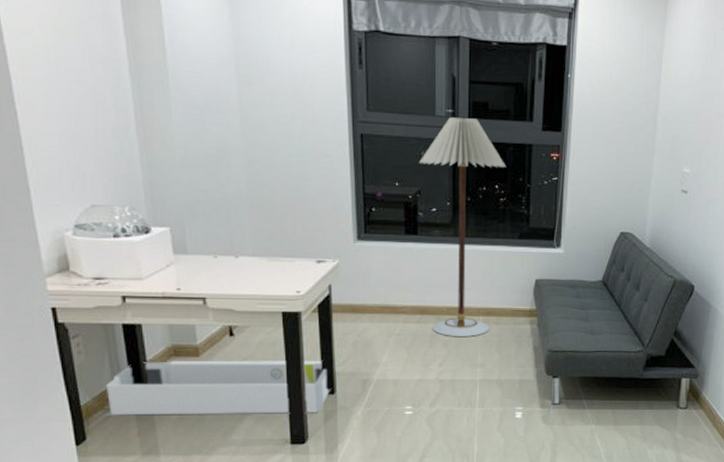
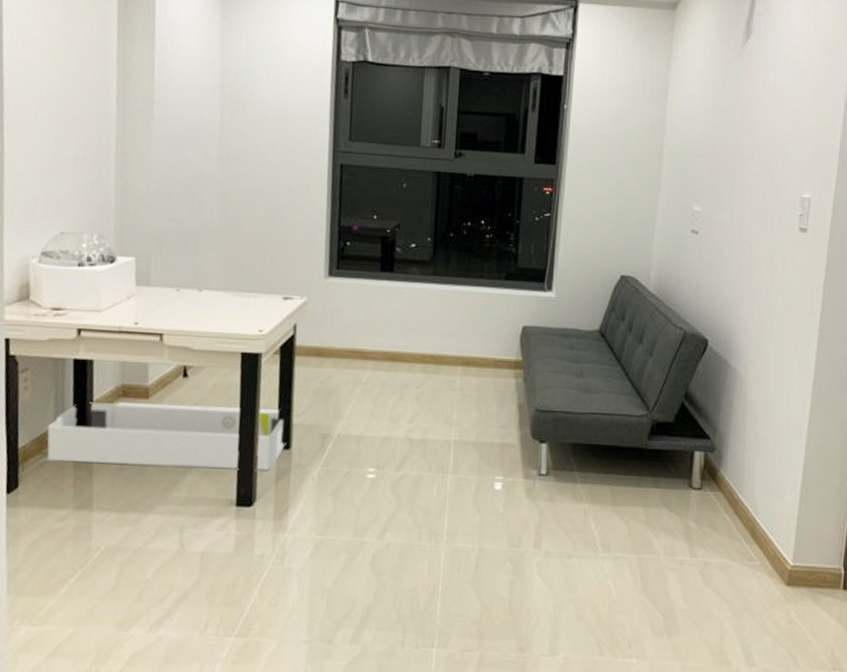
floor lamp: present [419,117,506,337] -> none [400,148,494,389]

